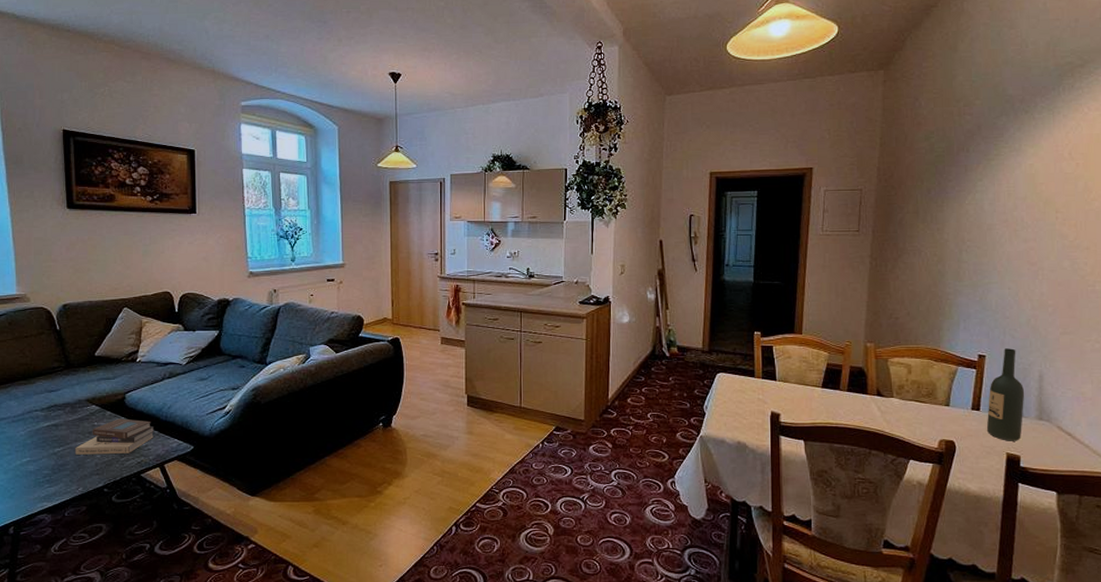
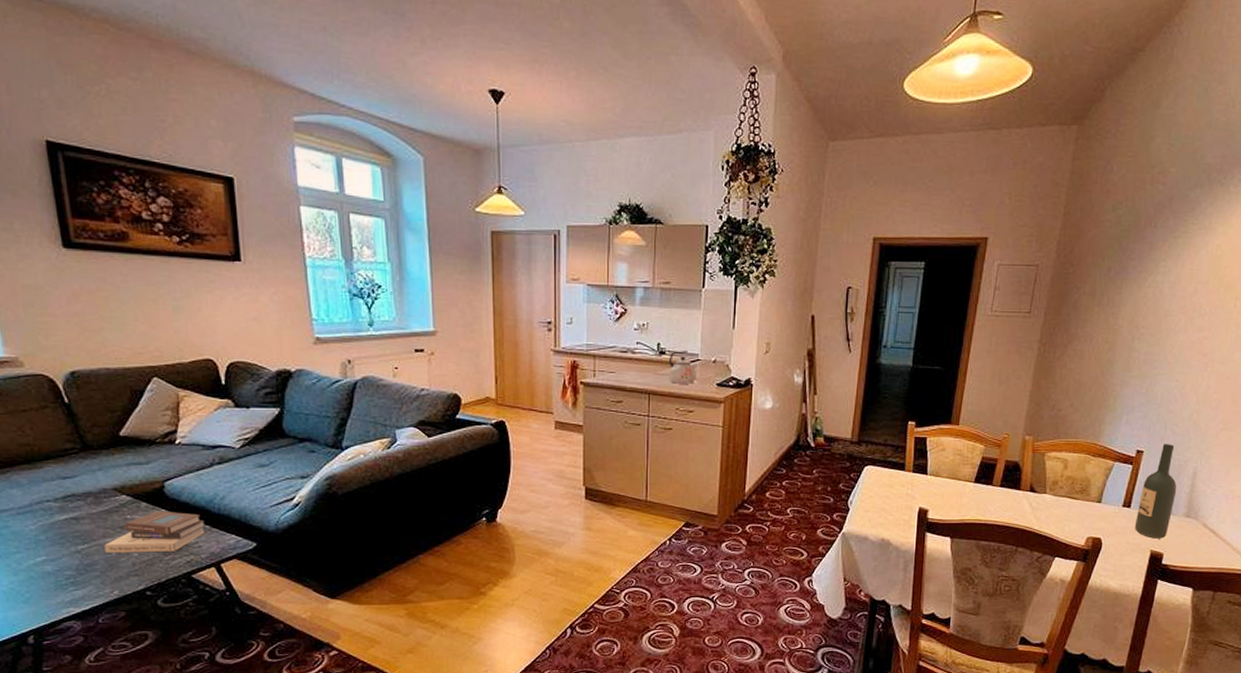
kettle: none [537,274,562,303] -> present [668,351,697,384]

